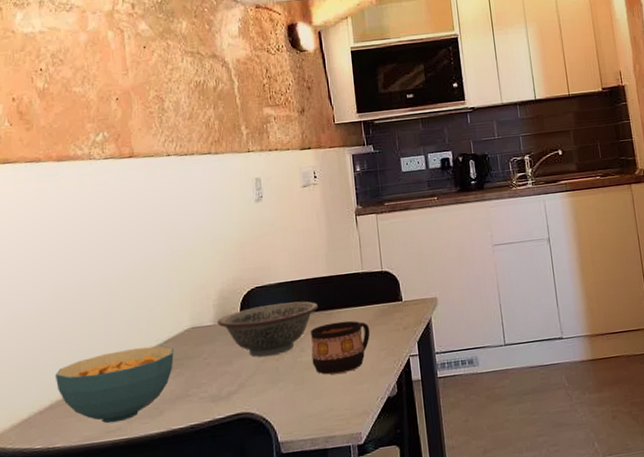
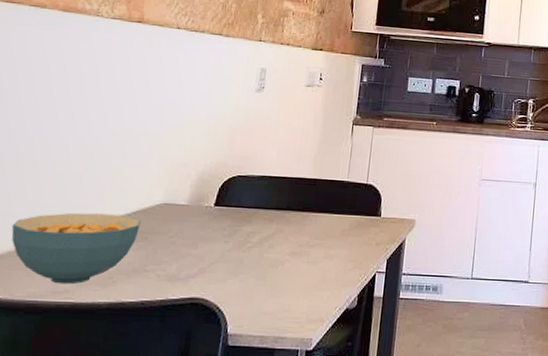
decorative bowl: present [217,301,318,358] -> none [191,195,296,246]
cup: present [310,320,371,375] -> none [278,225,343,277]

